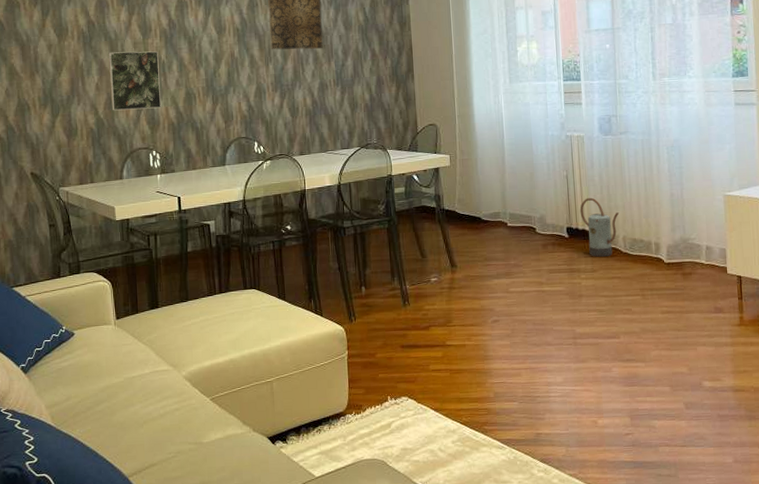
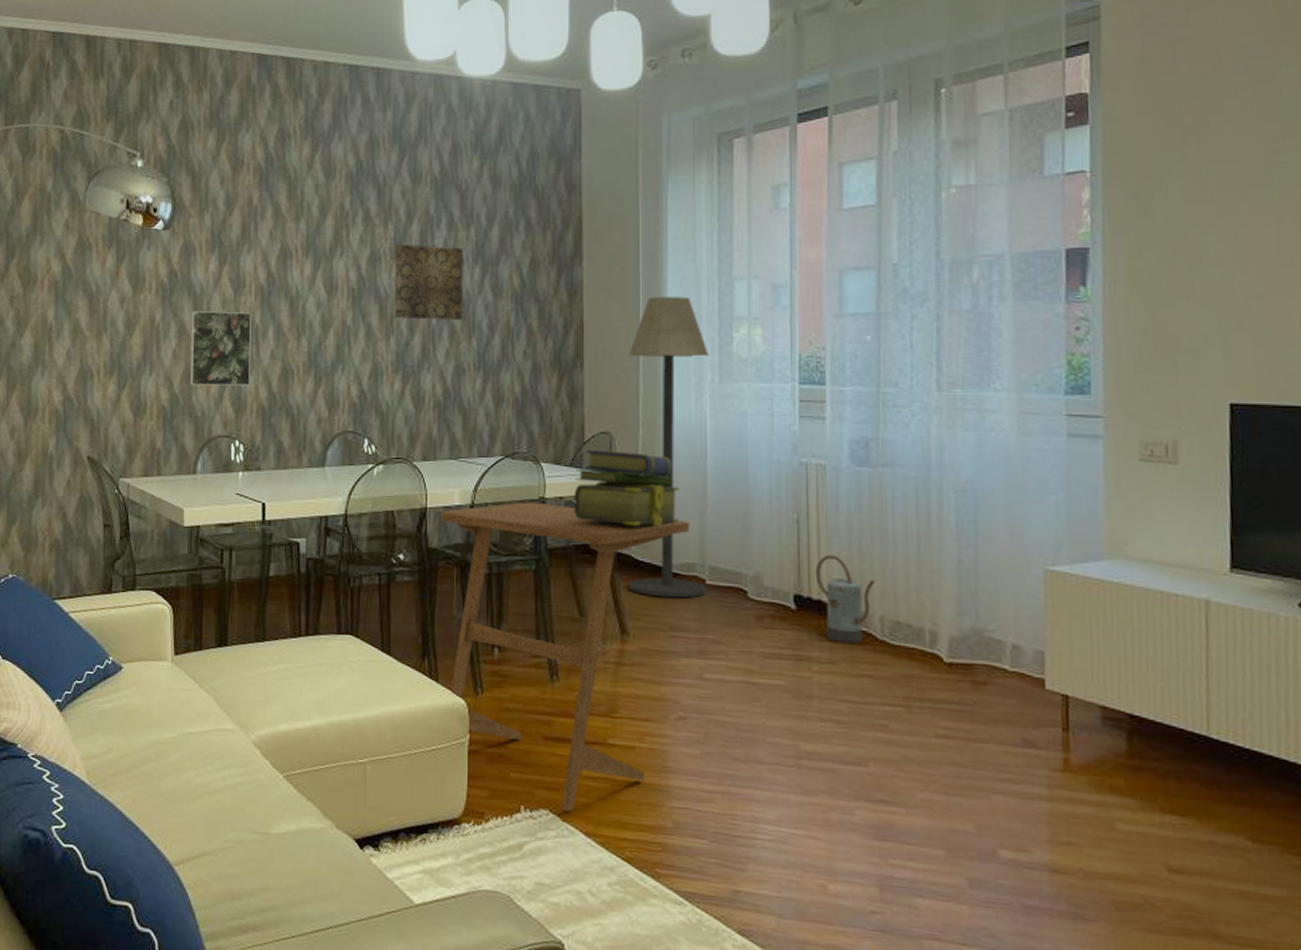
side table: none [316,179,495,397] -> present [440,502,690,812]
stack of books: none [412,137,488,190] -> present [573,450,680,527]
floor lamp: none [445,23,508,239] -> present [628,296,710,598]

